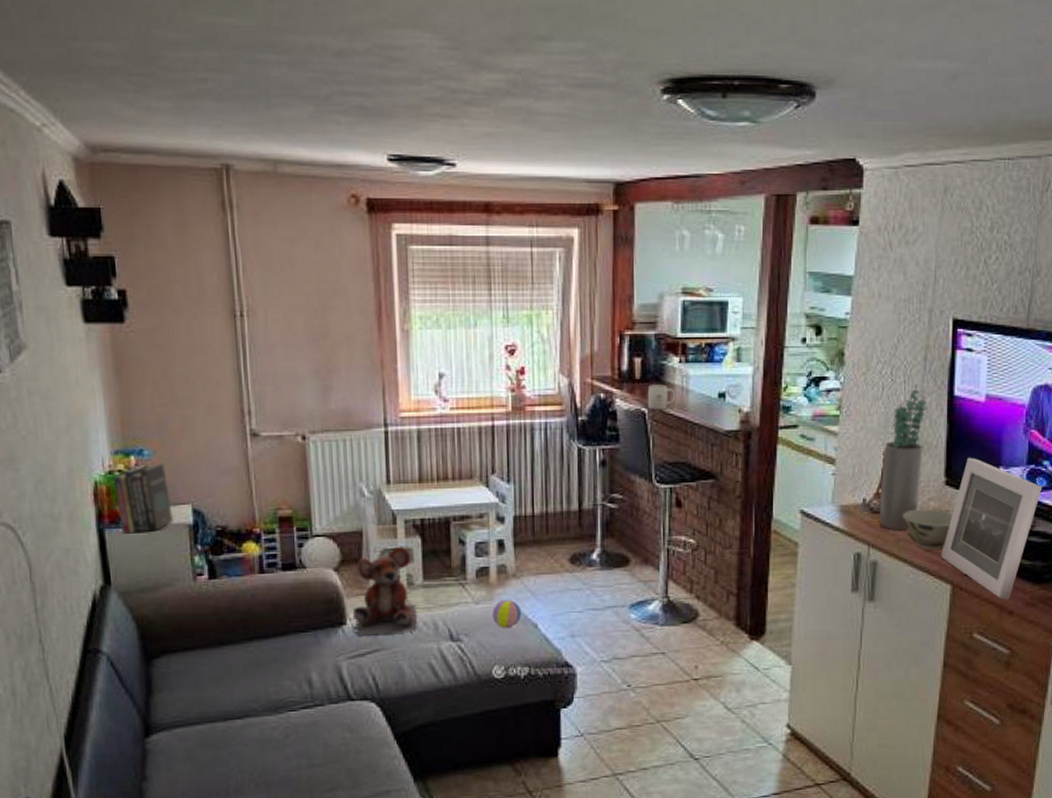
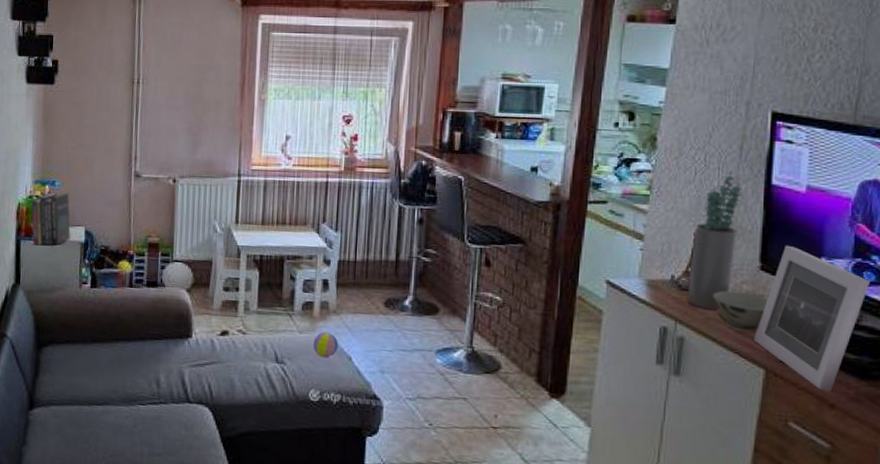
stuffed animal: present [352,546,417,636] -> none [197,276,250,350]
mug: present [647,384,676,410] -> none [464,156,491,178]

